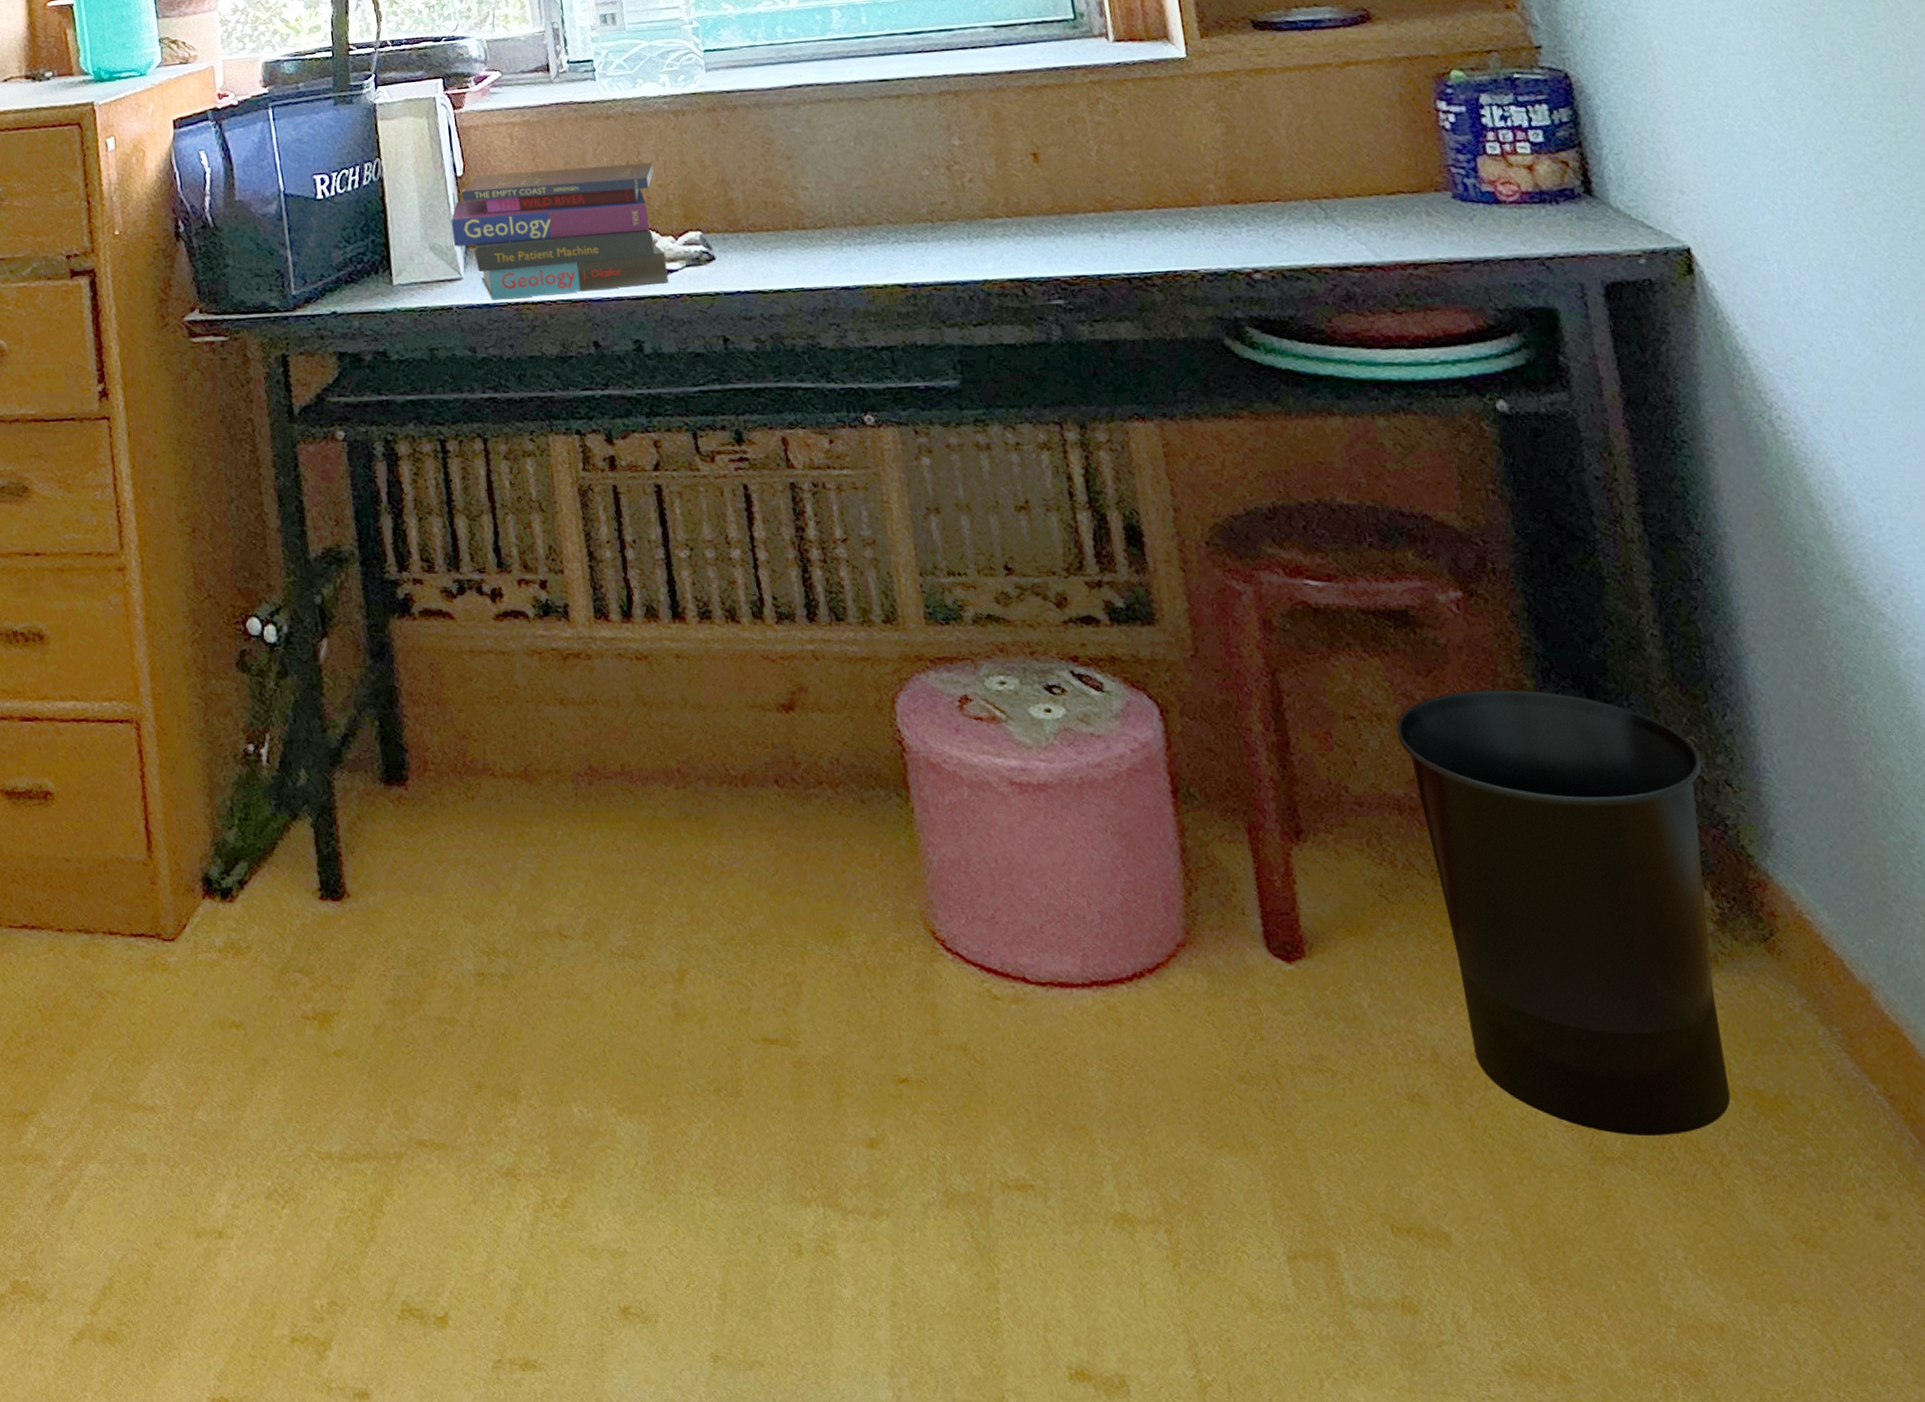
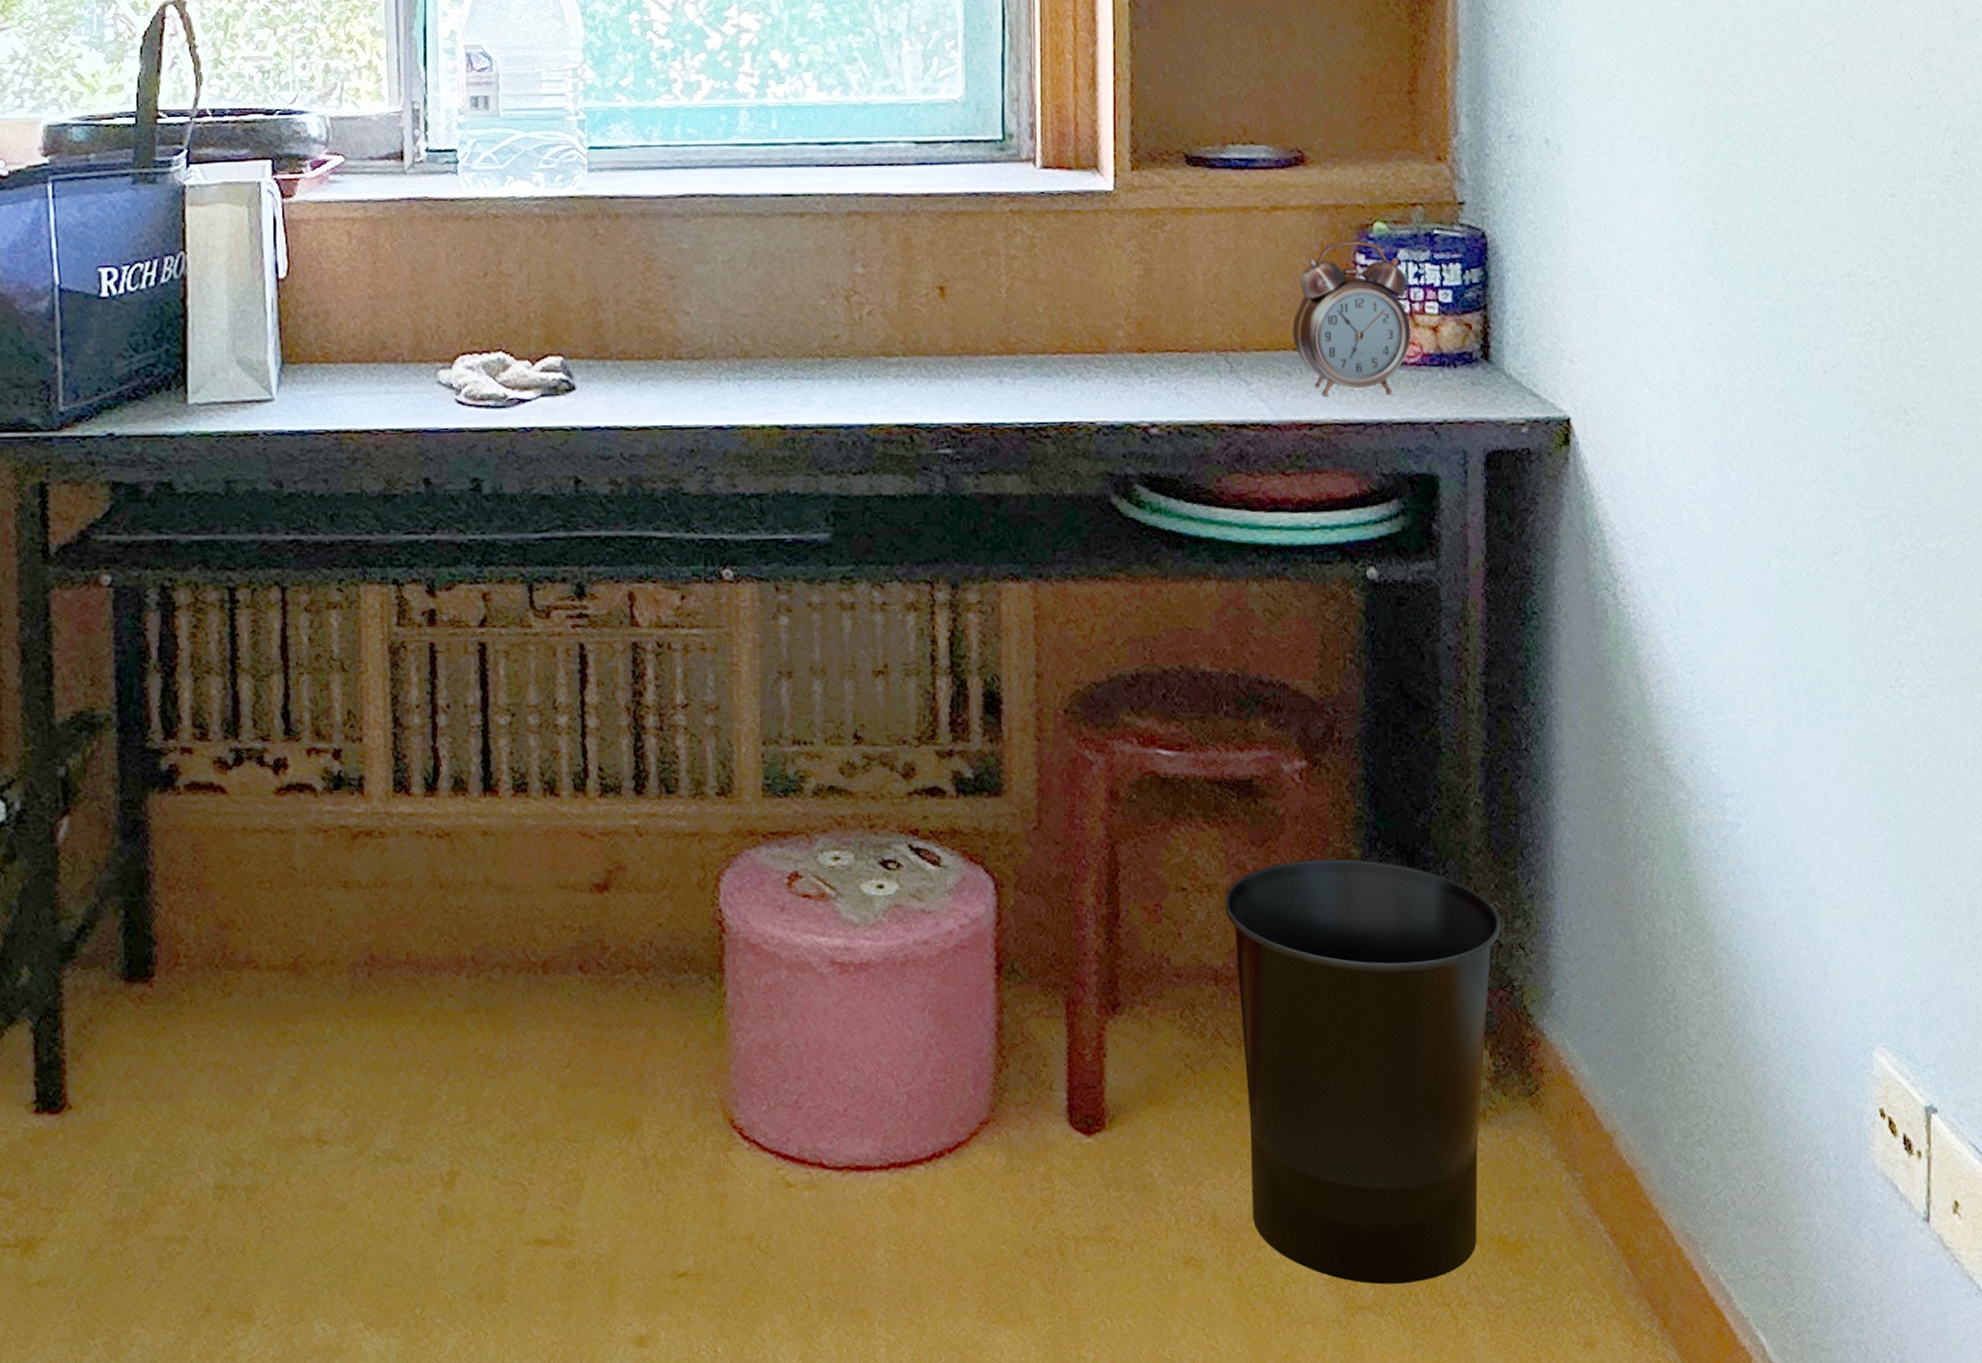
books: present [451,163,669,301] -> none [266,274,519,427]
alarm clock: none [1382,88,1507,237] -> present [1292,240,1411,396]

